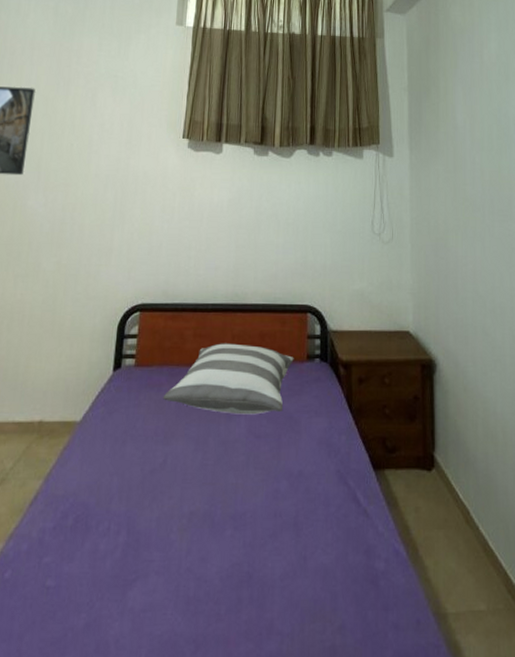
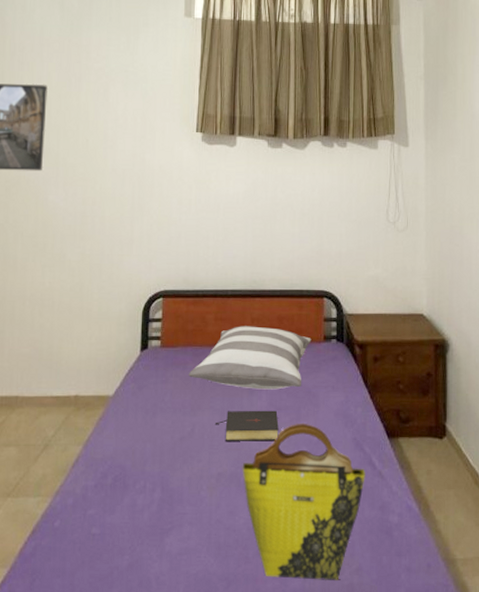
bible: none [188,438,258,474] -> present [214,410,279,441]
tote bag: none [216,452,350,643] -> present [242,423,366,581]

